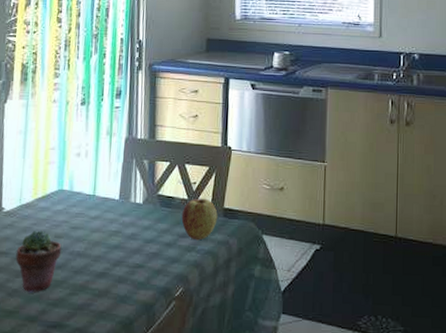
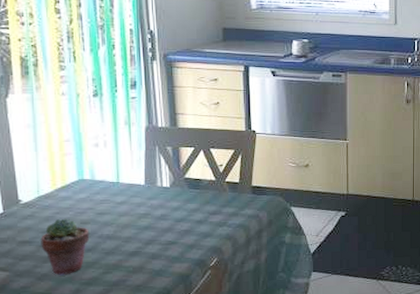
apple: present [181,198,218,241] -> none [210,178,246,216]

